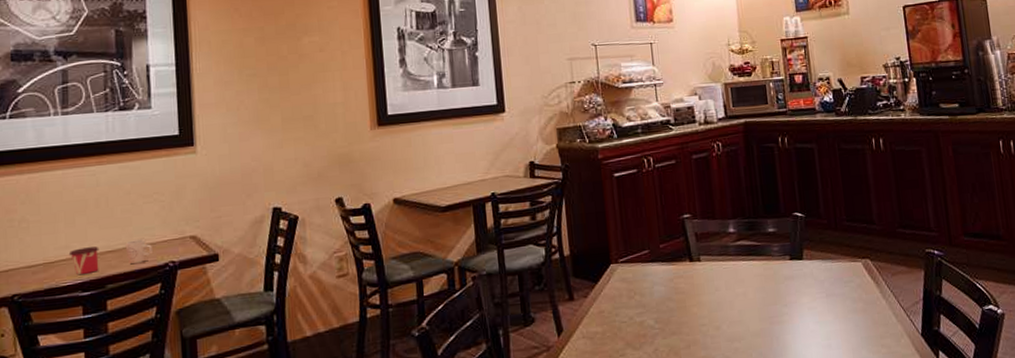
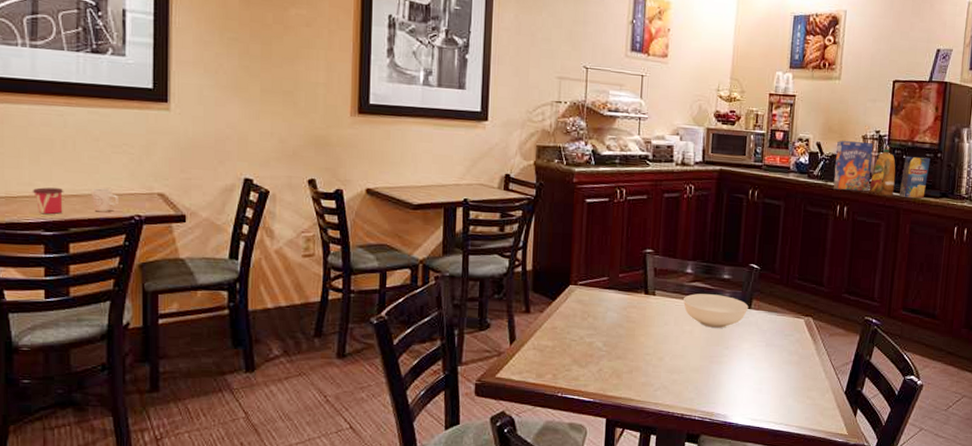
bowl: none [730,250,801,287] -> present [682,293,749,328]
cereal box: none [859,71,902,124] -> present [832,141,874,192]
juice bottle: none [900,74,928,121] -> present [869,149,896,196]
juice carton: none [931,75,961,119] -> present [898,155,931,198]

